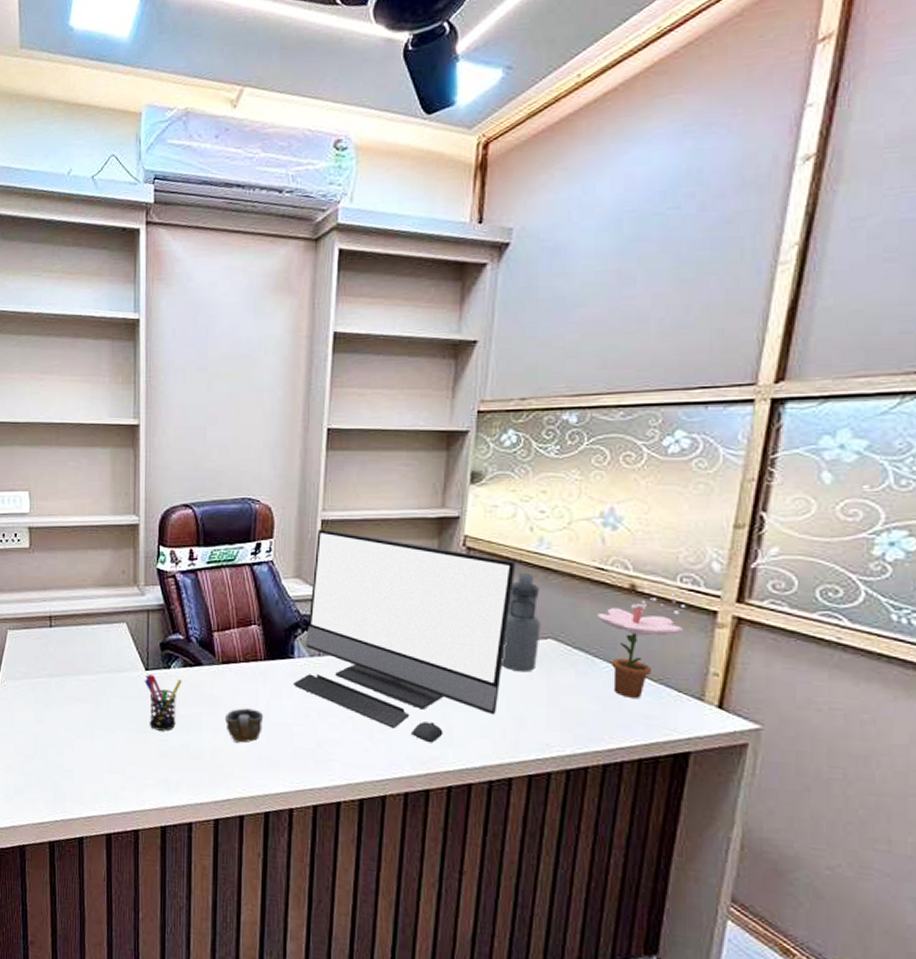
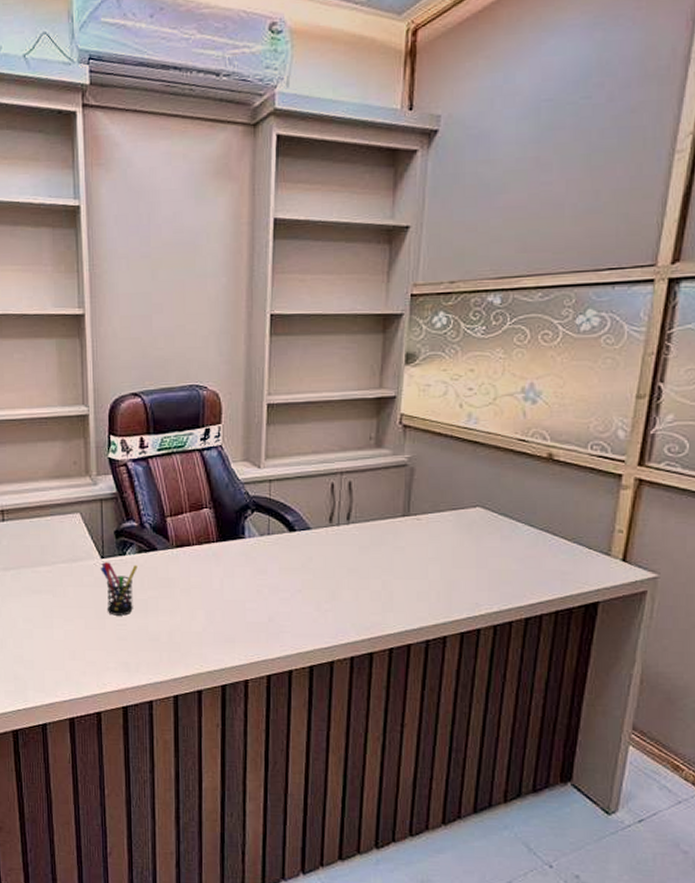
cup: present [224,708,264,743] -> none [180,589,218,622]
monitor: present [294,530,516,743] -> none [245,413,448,610]
water bottle: present [502,572,541,672] -> none [436,446,470,539]
flower: present [596,593,698,698] -> none [519,459,606,557]

